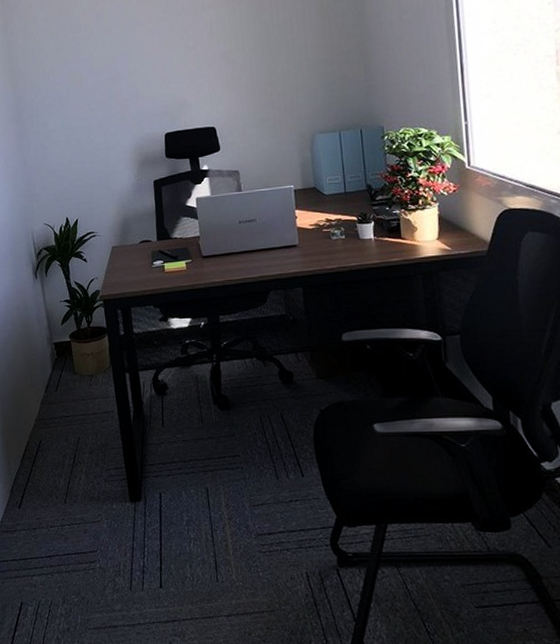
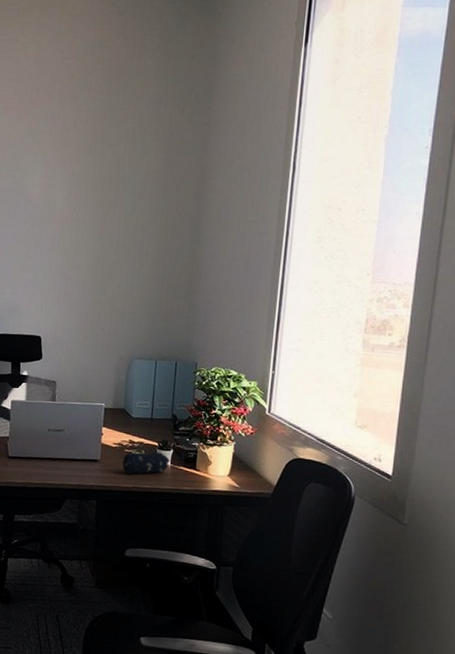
pencil case: none [323,226,372,254] -> present [122,452,170,474]

